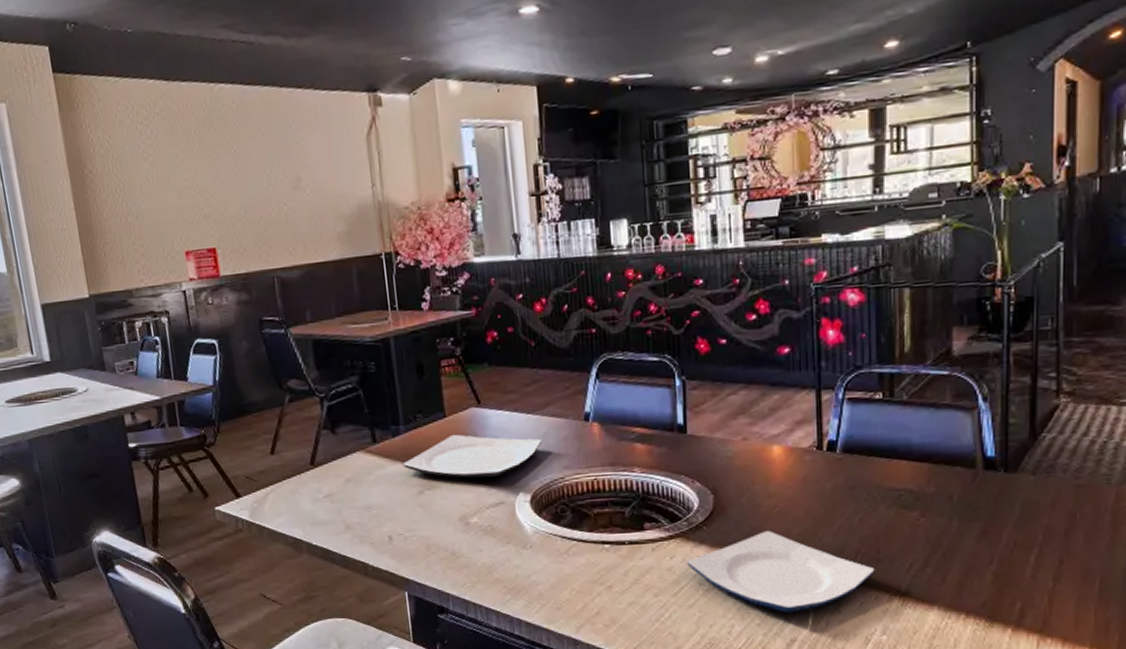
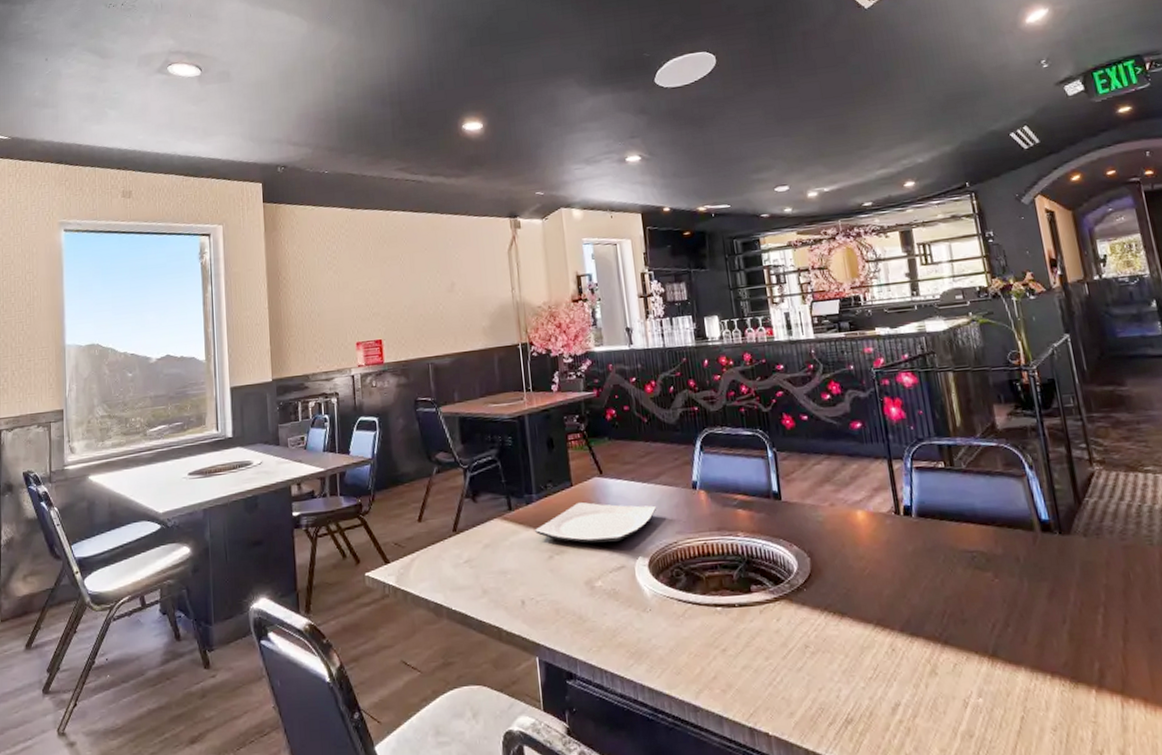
plate: present [686,531,875,613] -> none [791,592,963,676]

